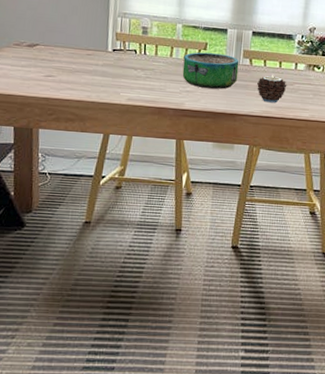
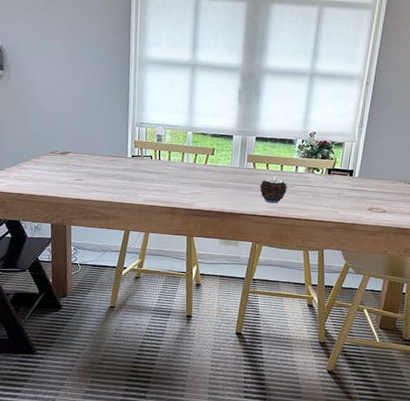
decorative bowl: present [182,52,239,89] -> none [192,157,244,191]

